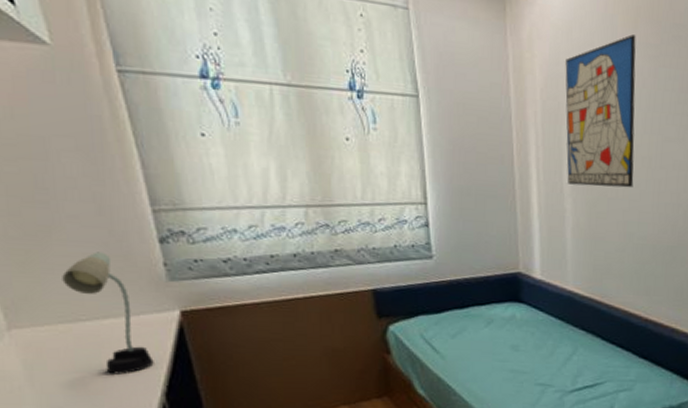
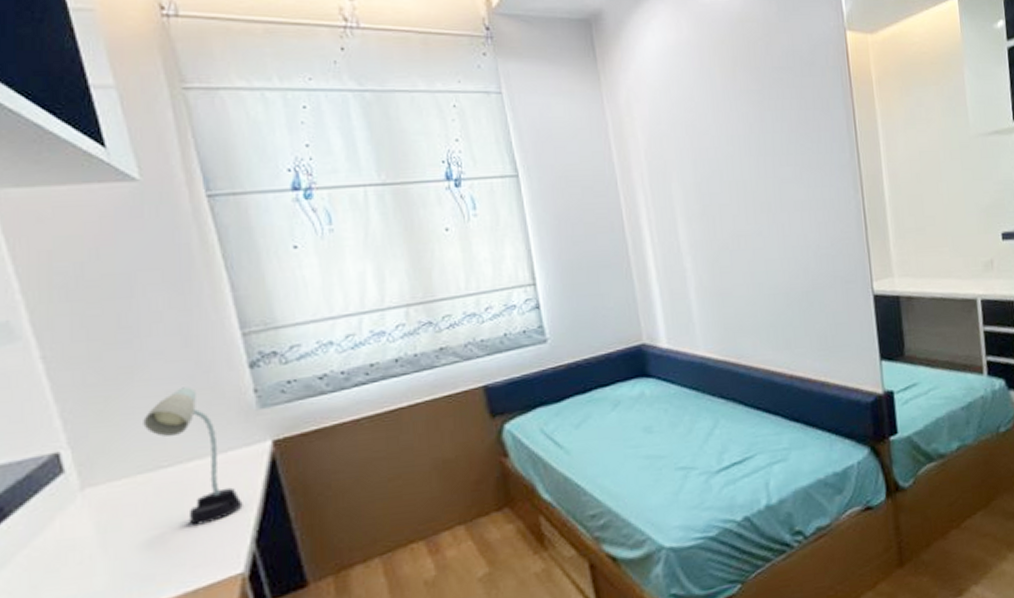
wall art: present [565,34,636,188] -> none [667,84,755,242]

